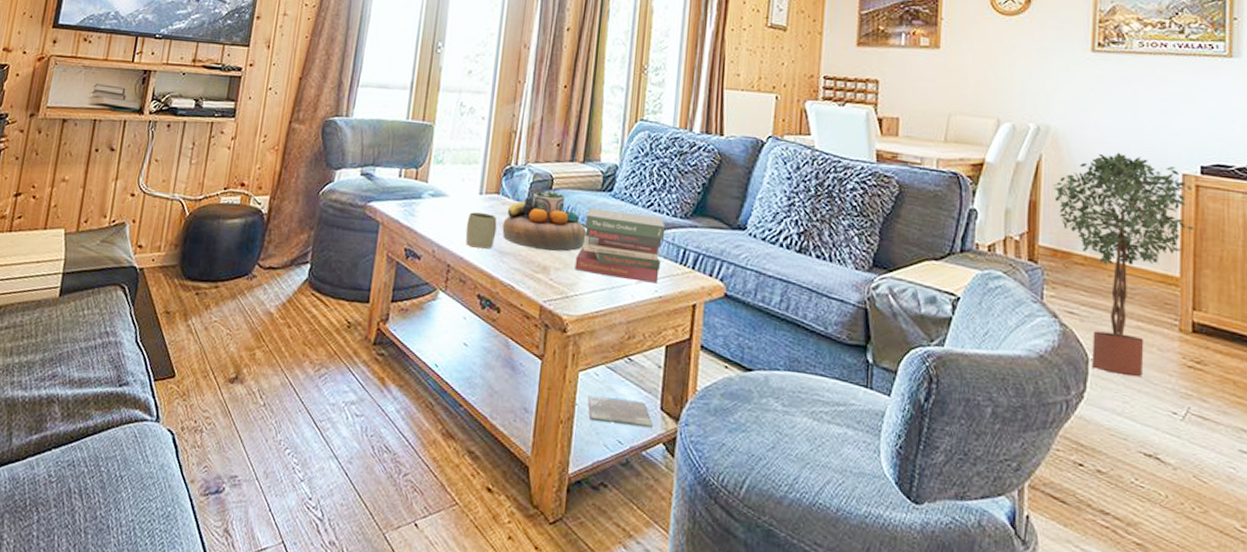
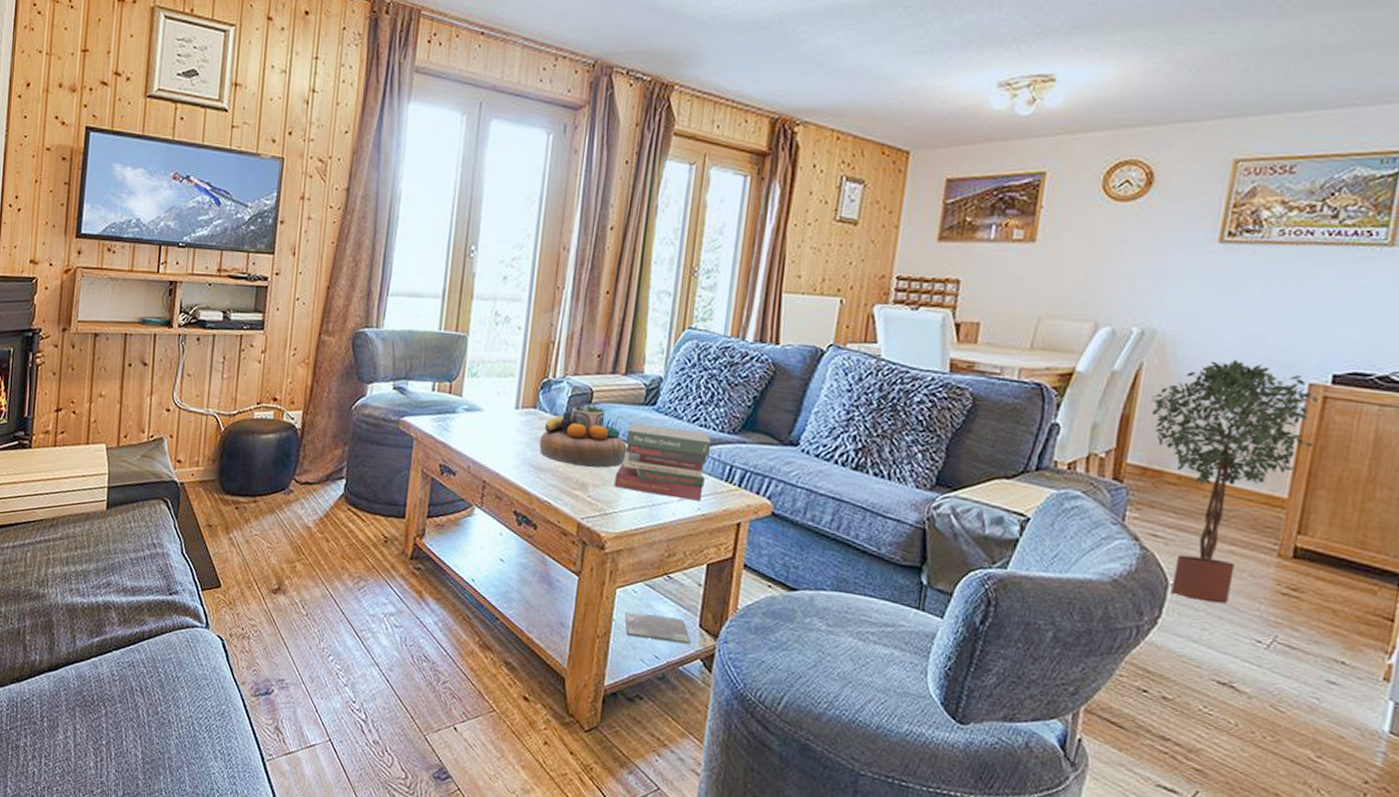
books: present [86,83,141,111] -> none [116,296,170,324]
mug: present [465,212,497,249] -> none [501,427,534,465]

